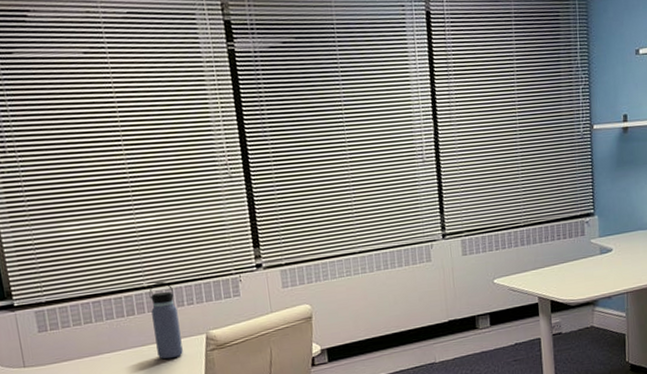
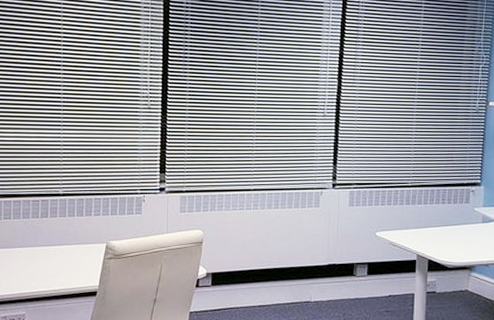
water bottle: present [149,281,183,360] -> none [62,191,85,261]

